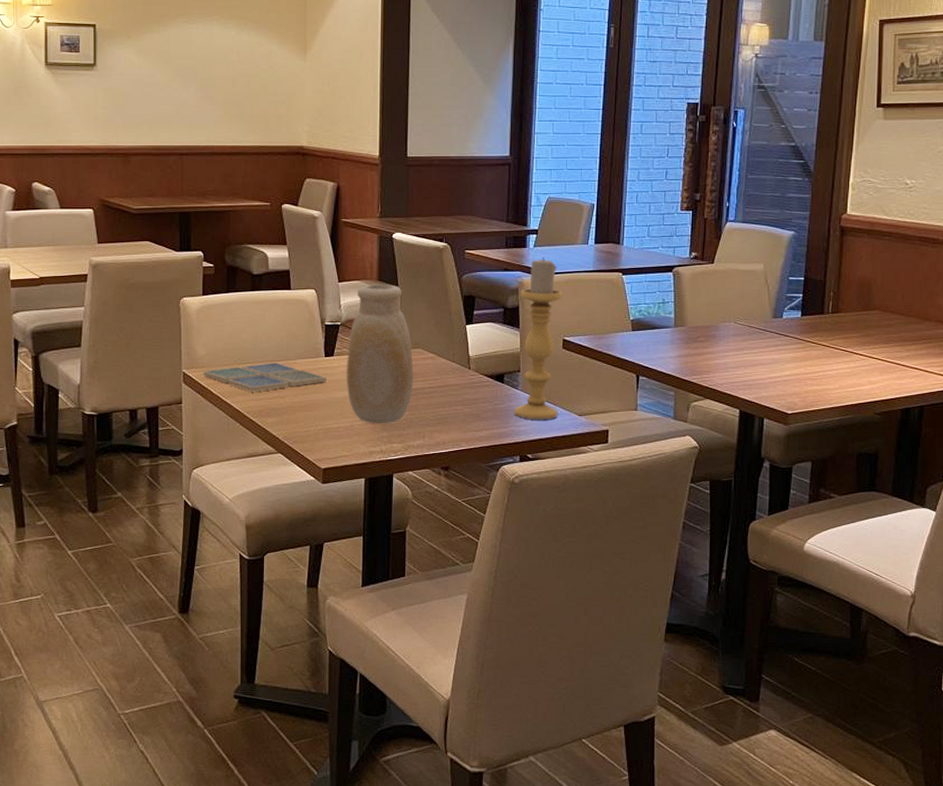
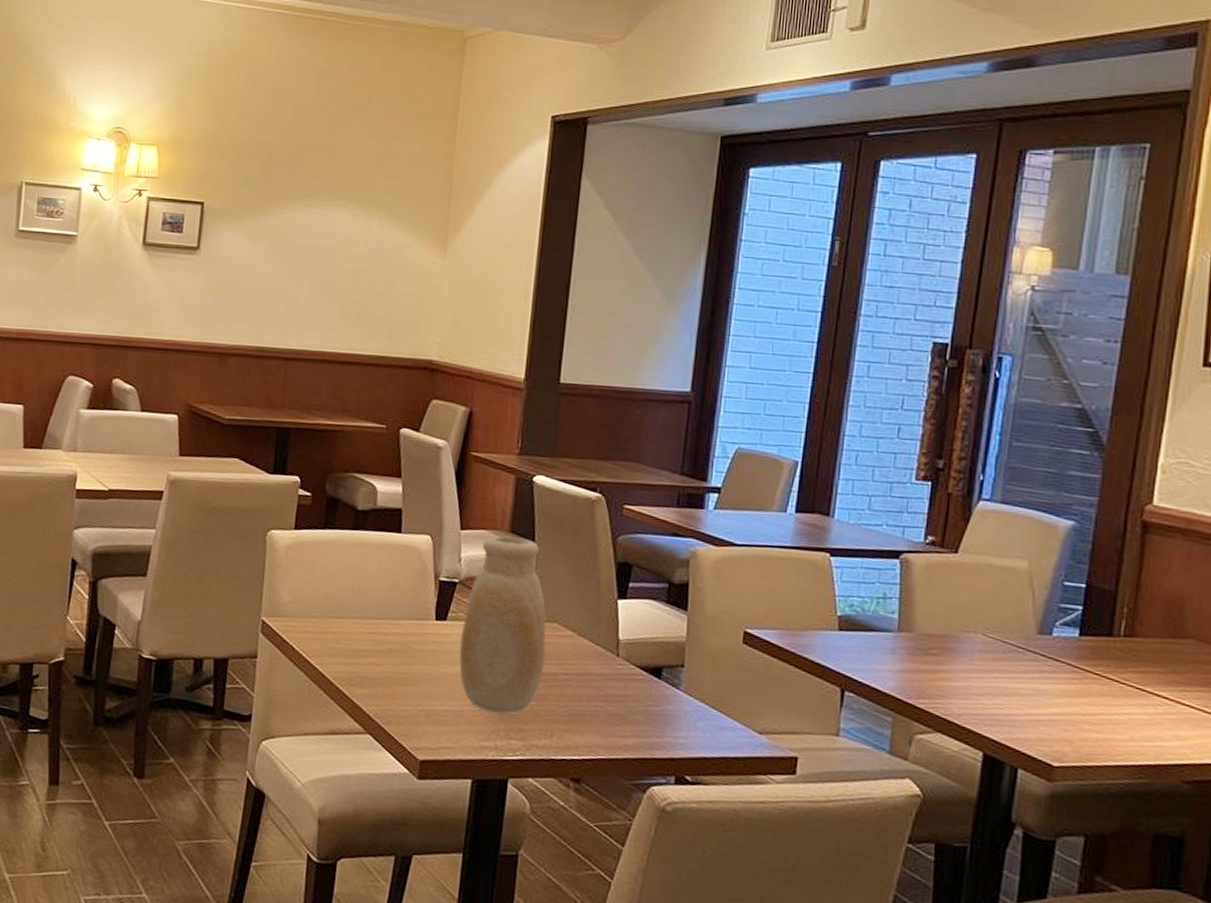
drink coaster: present [203,362,327,392] -> none [285,620,436,654]
candle holder: present [514,257,563,420] -> none [671,523,748,734]

